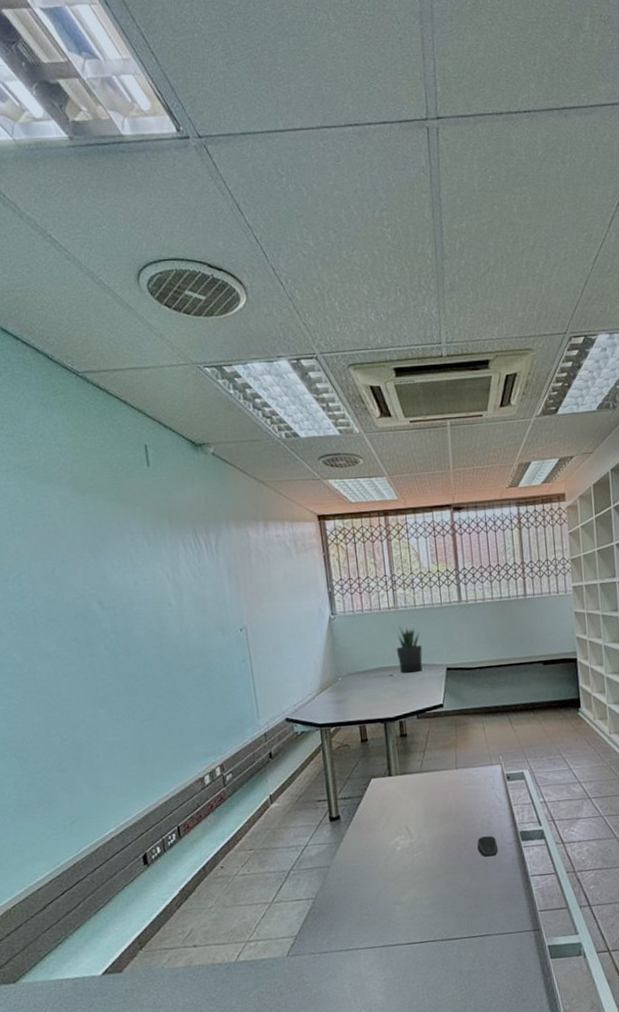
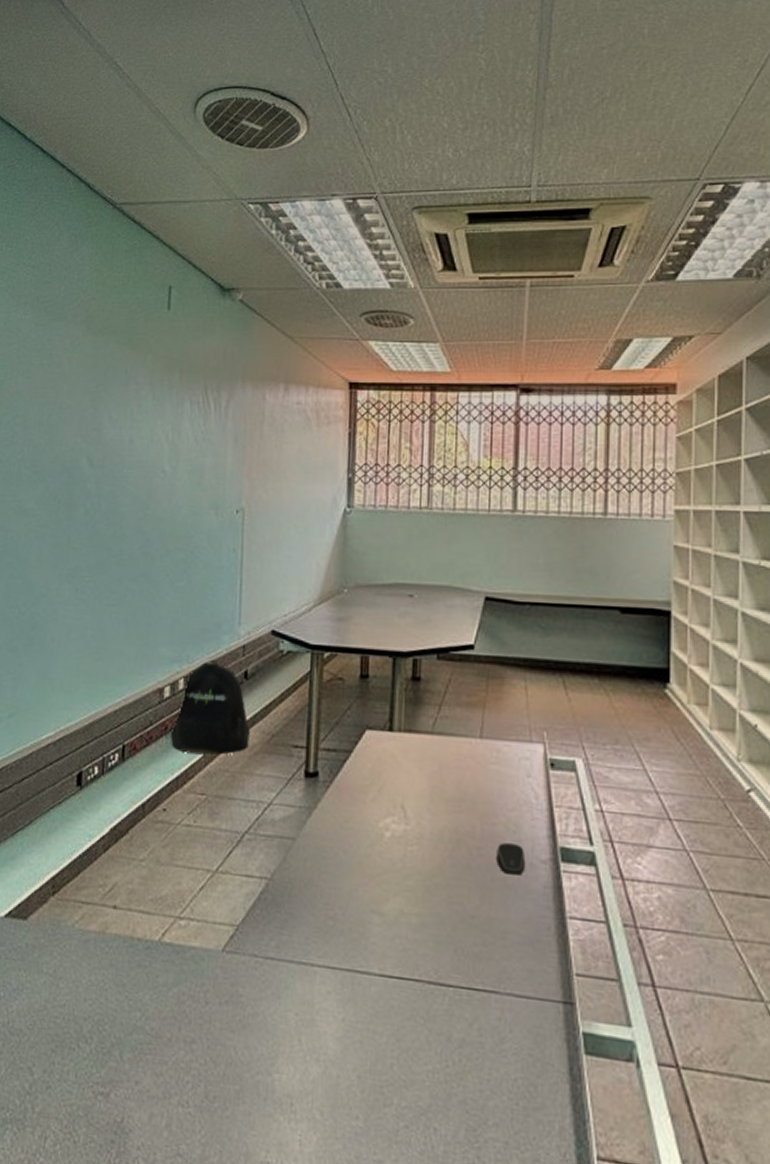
backpack: none [216,748,282,823] -> present [171,659,251,756]
planter: present [396,627,423,673] -> none [422,534,456,597]

